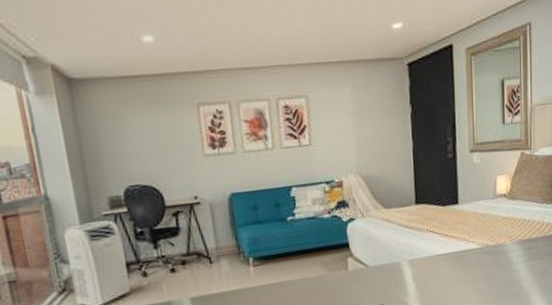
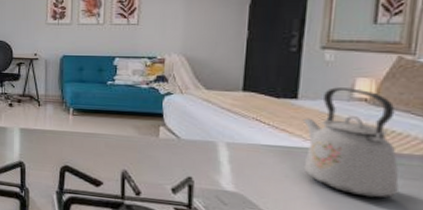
kettle: none [464,186,533,284] -> present [302,87,399,198]

